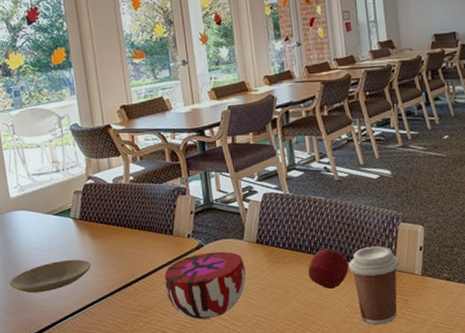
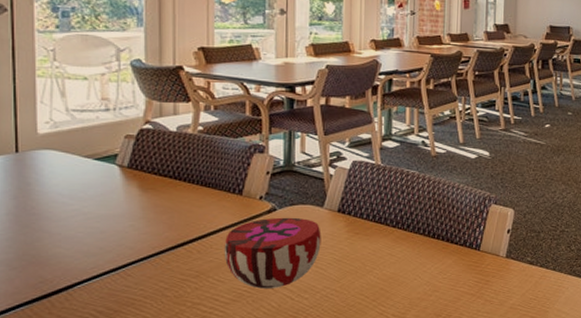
plate: present [10,259,91,294] -> none [22,213,135,247]
apple: present [308,248,349,290] -> none [390,224,434,266]
coffee cup: present [348,246,400,325] -> none [434,225,486,304]

